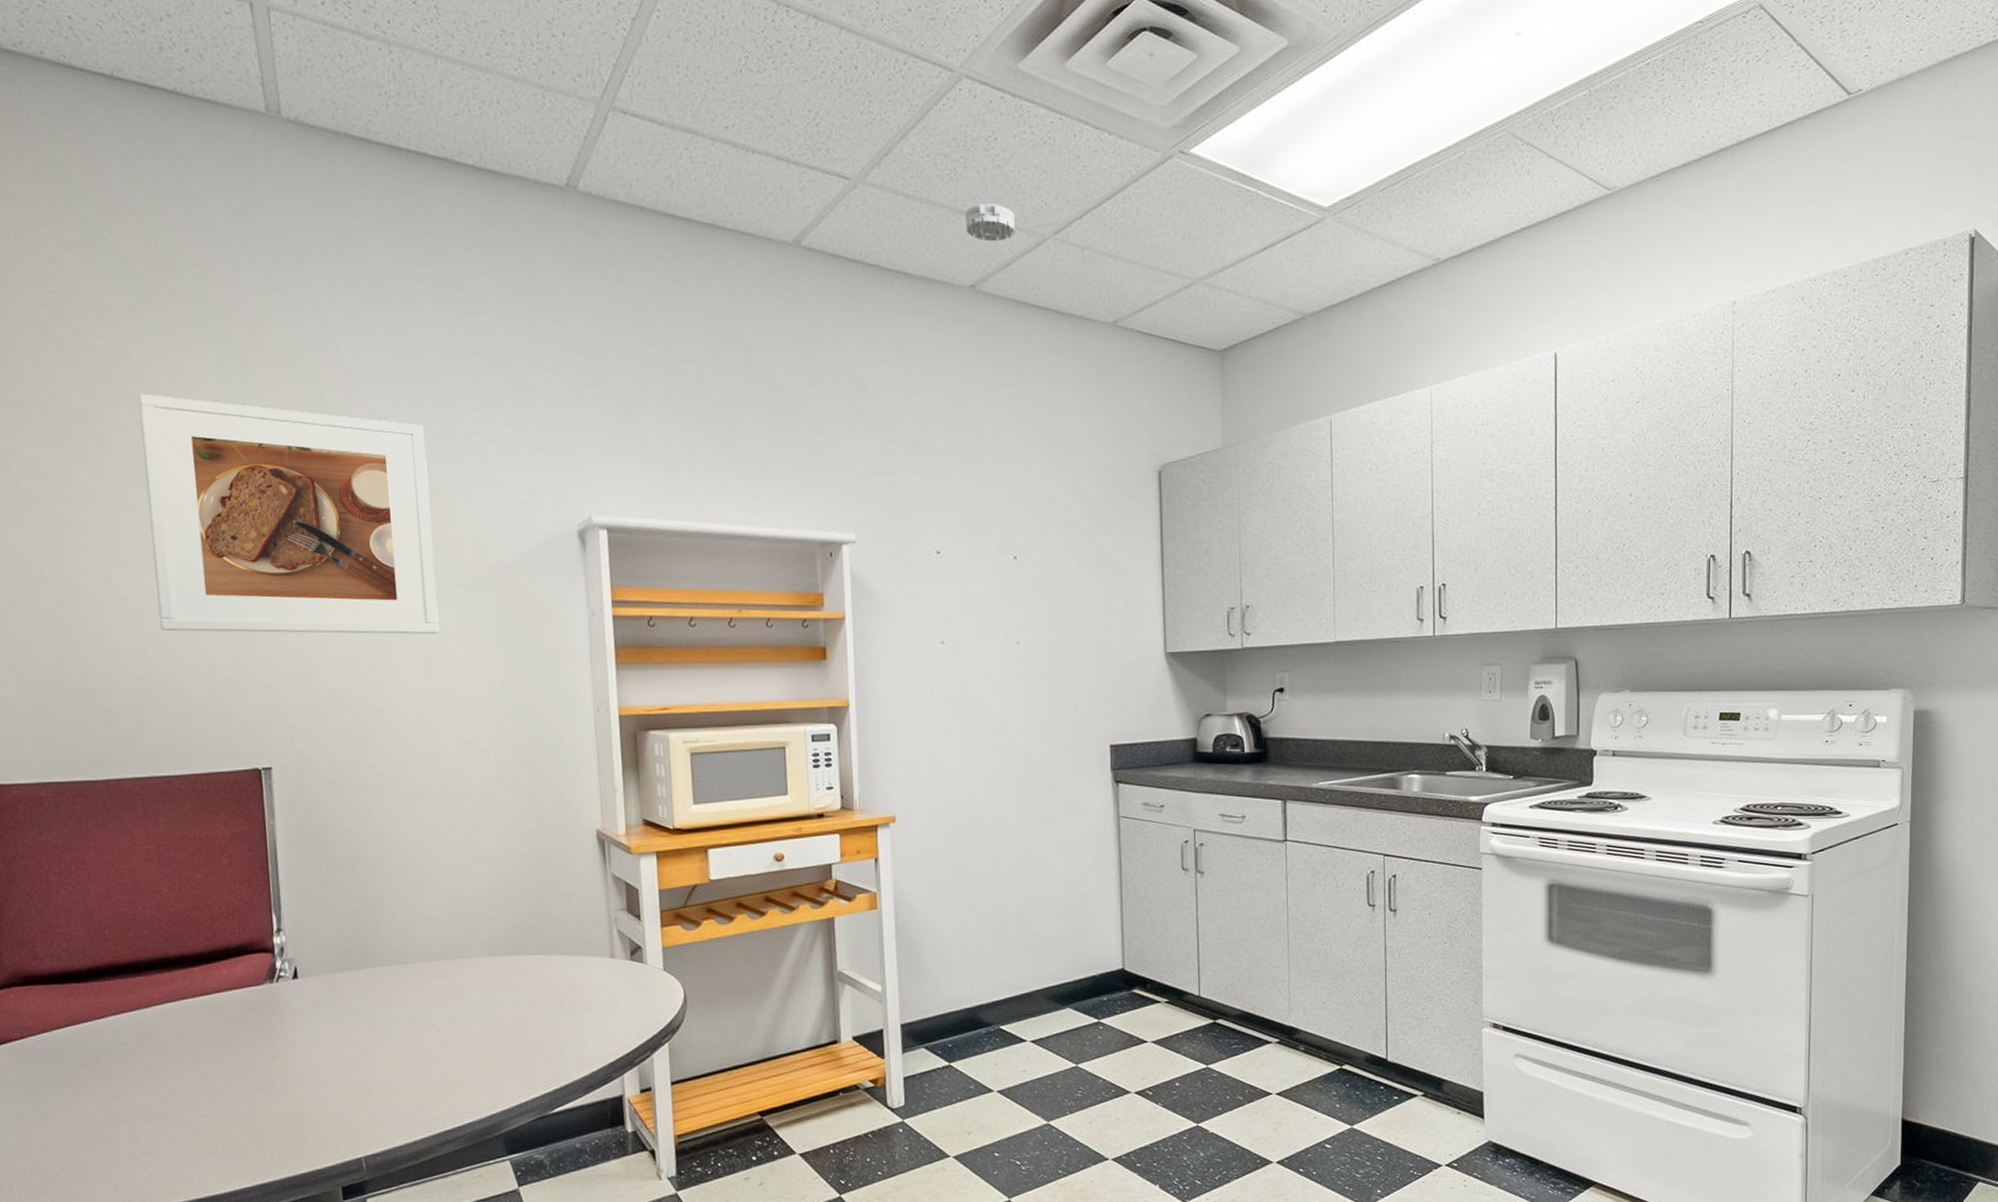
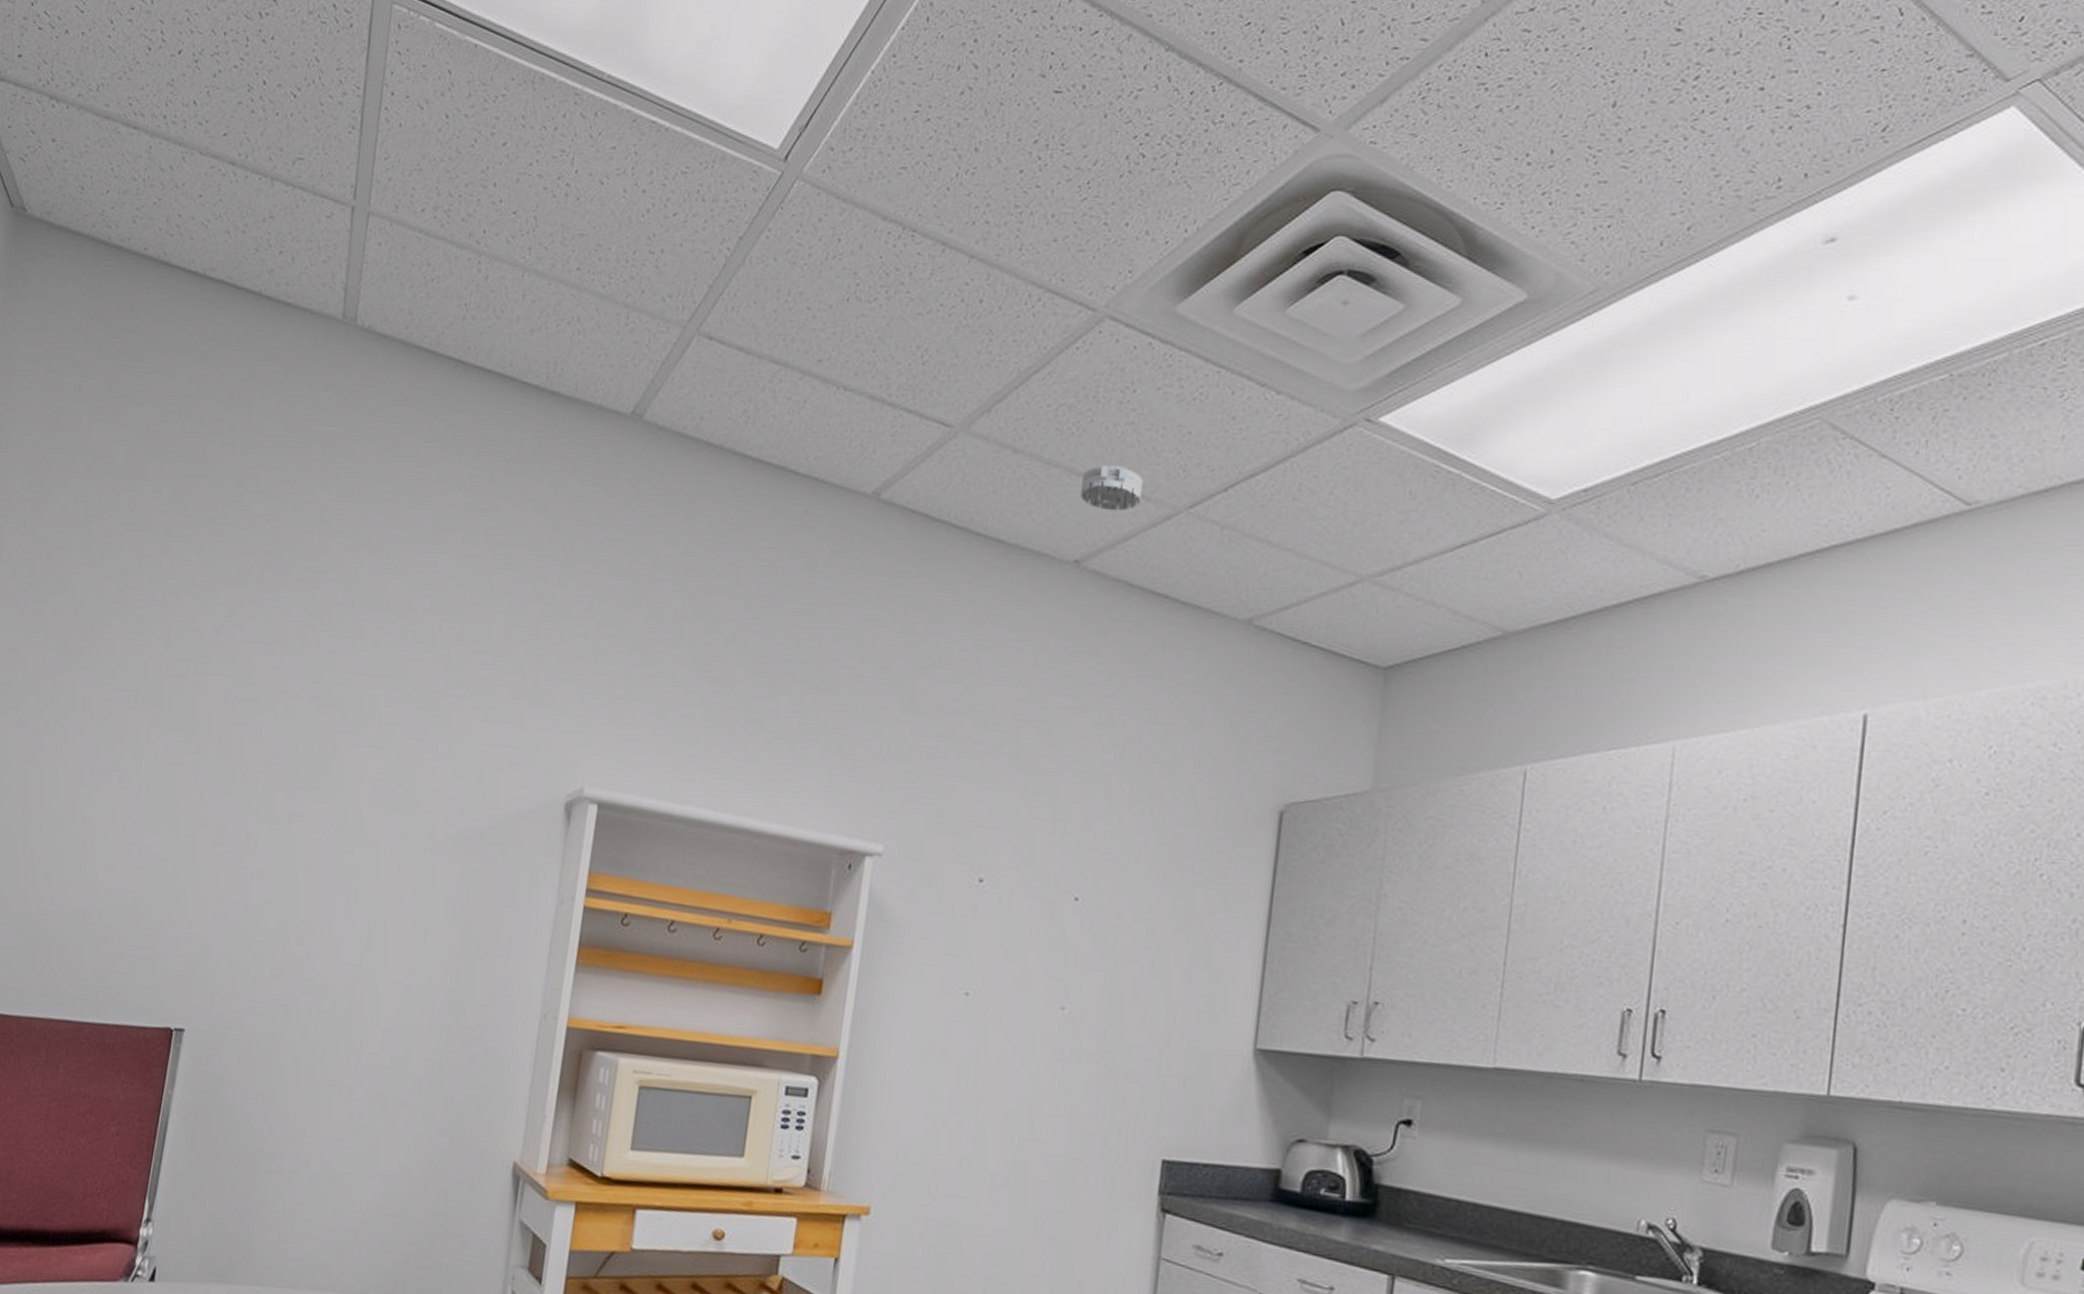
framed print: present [138,393,440,635] -> none [111,601,426,902]

